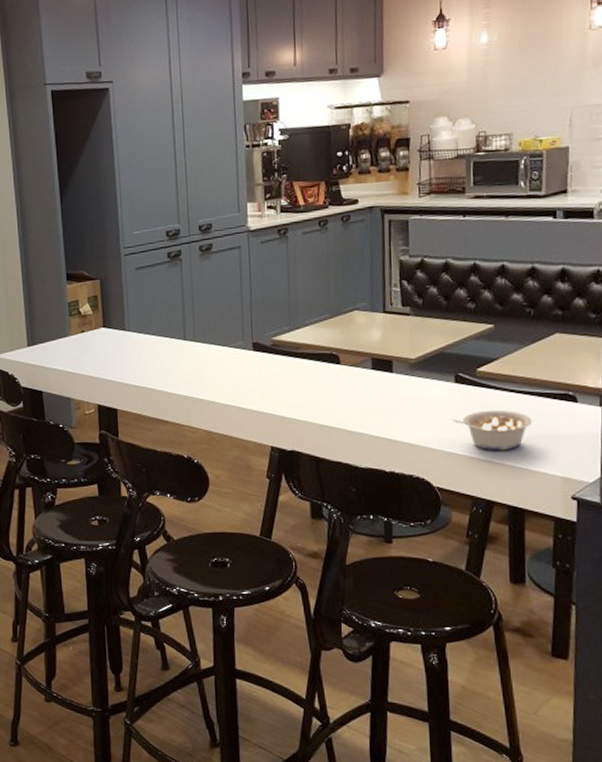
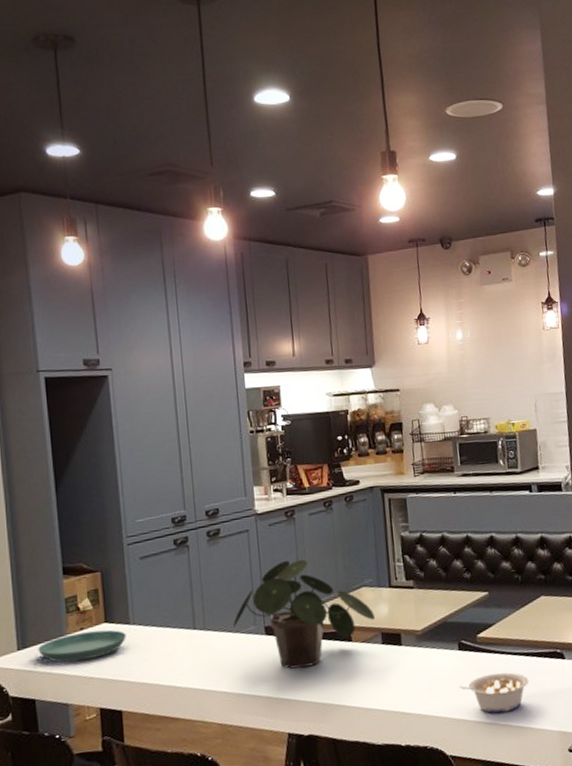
saucer: none [45,334,122,361] -> present [38,630,126,663]
potted plant: none [222,279,367,387] -> present [233,559,376,669]

